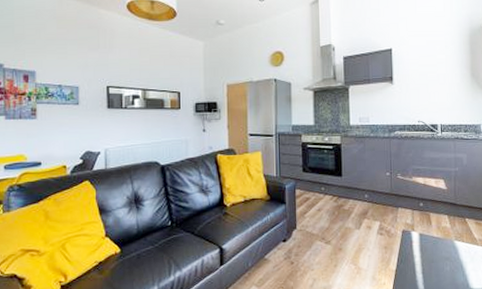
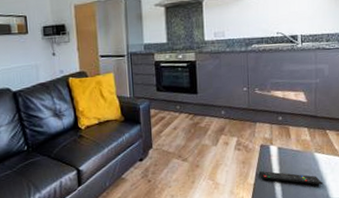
remote control: none [401,256,464,274] -> present [259,170,323,185]

